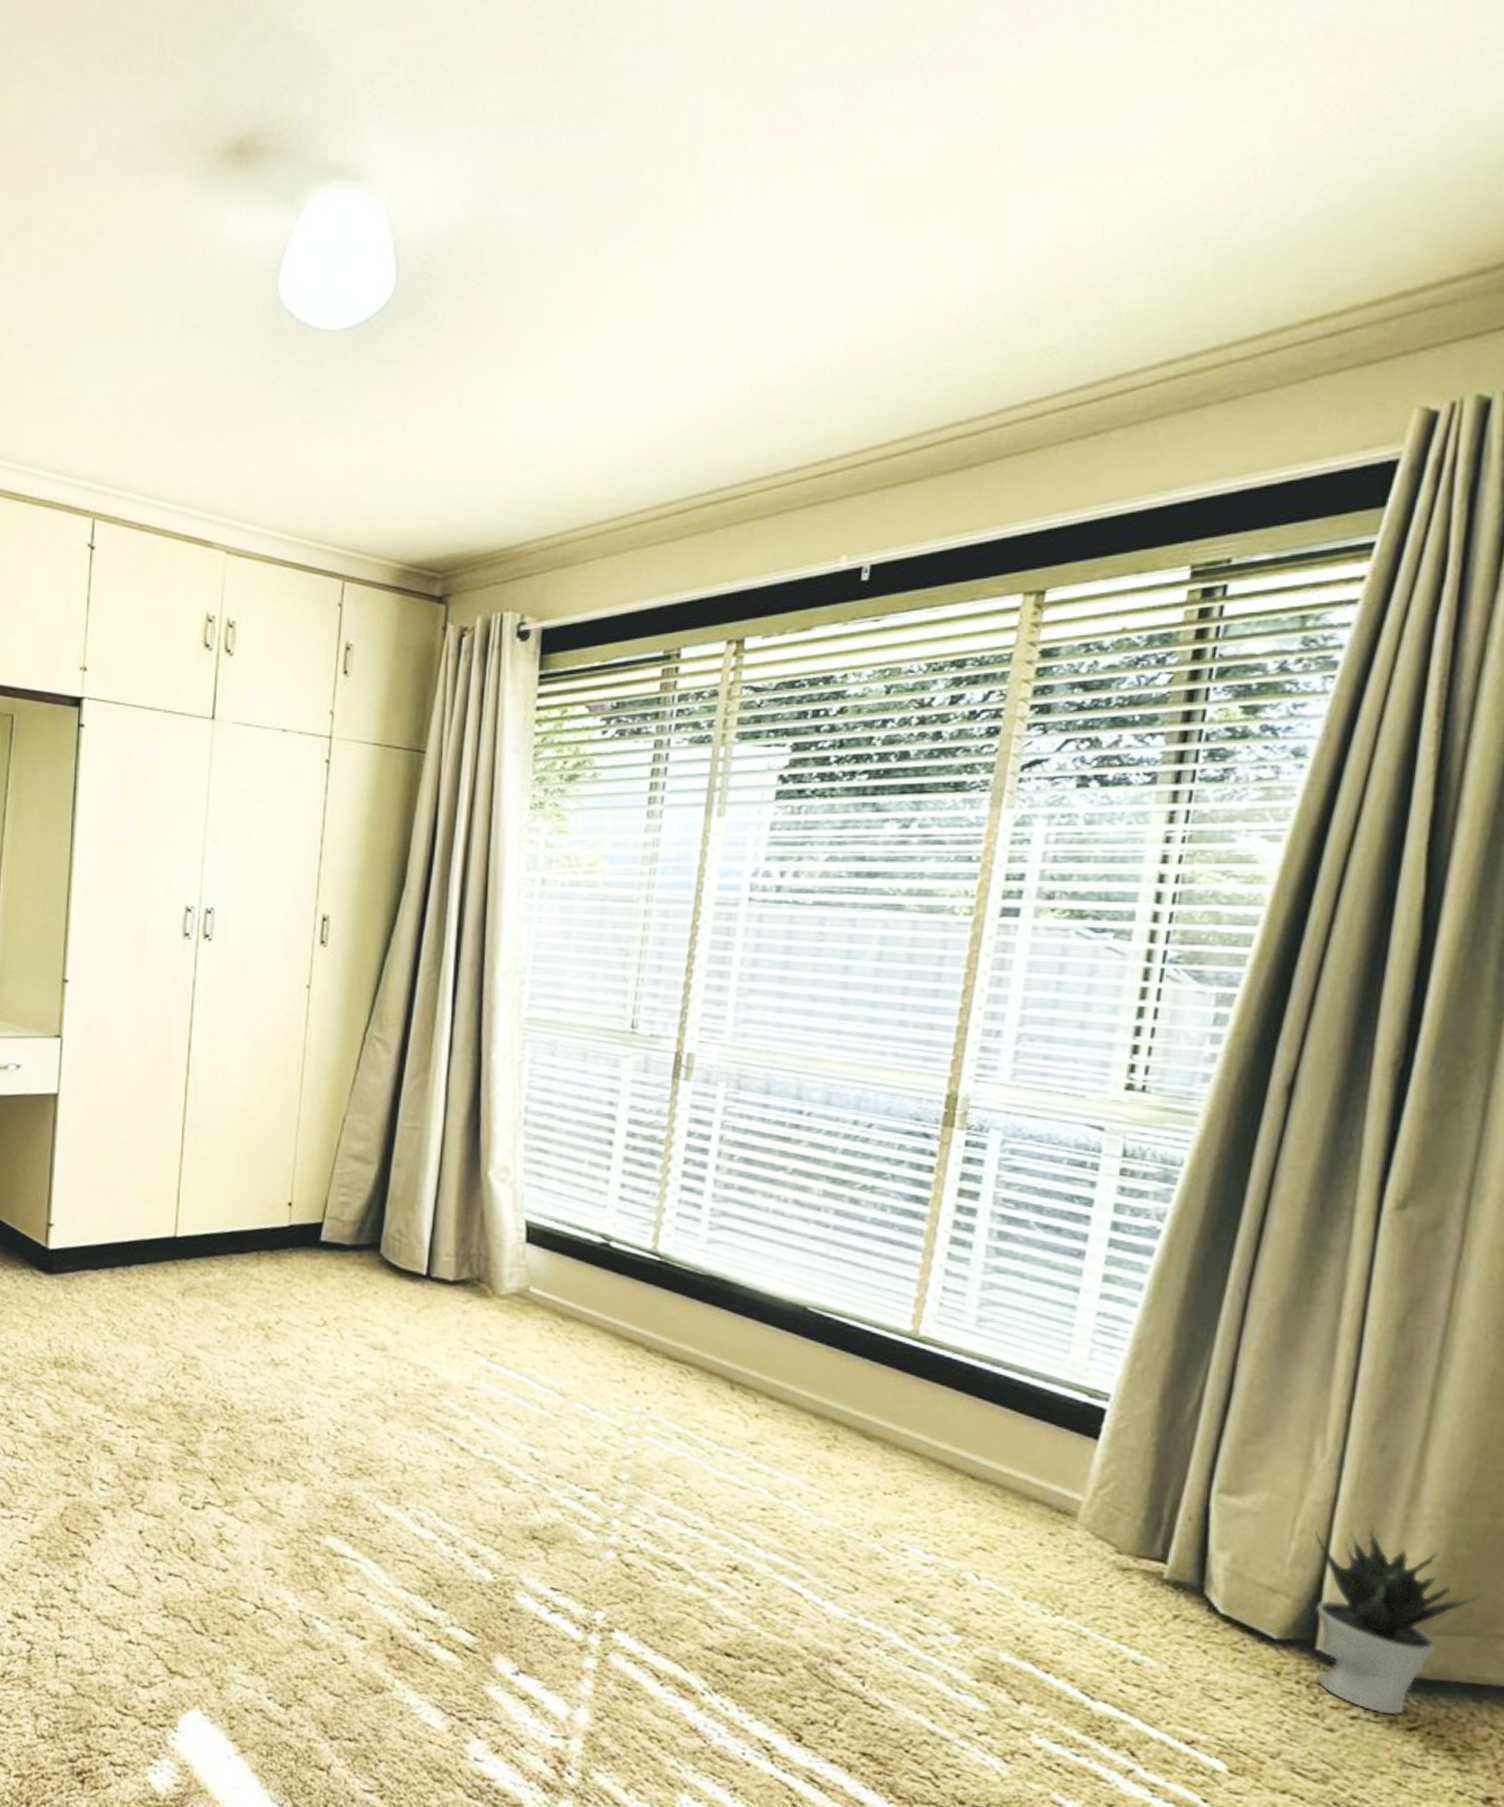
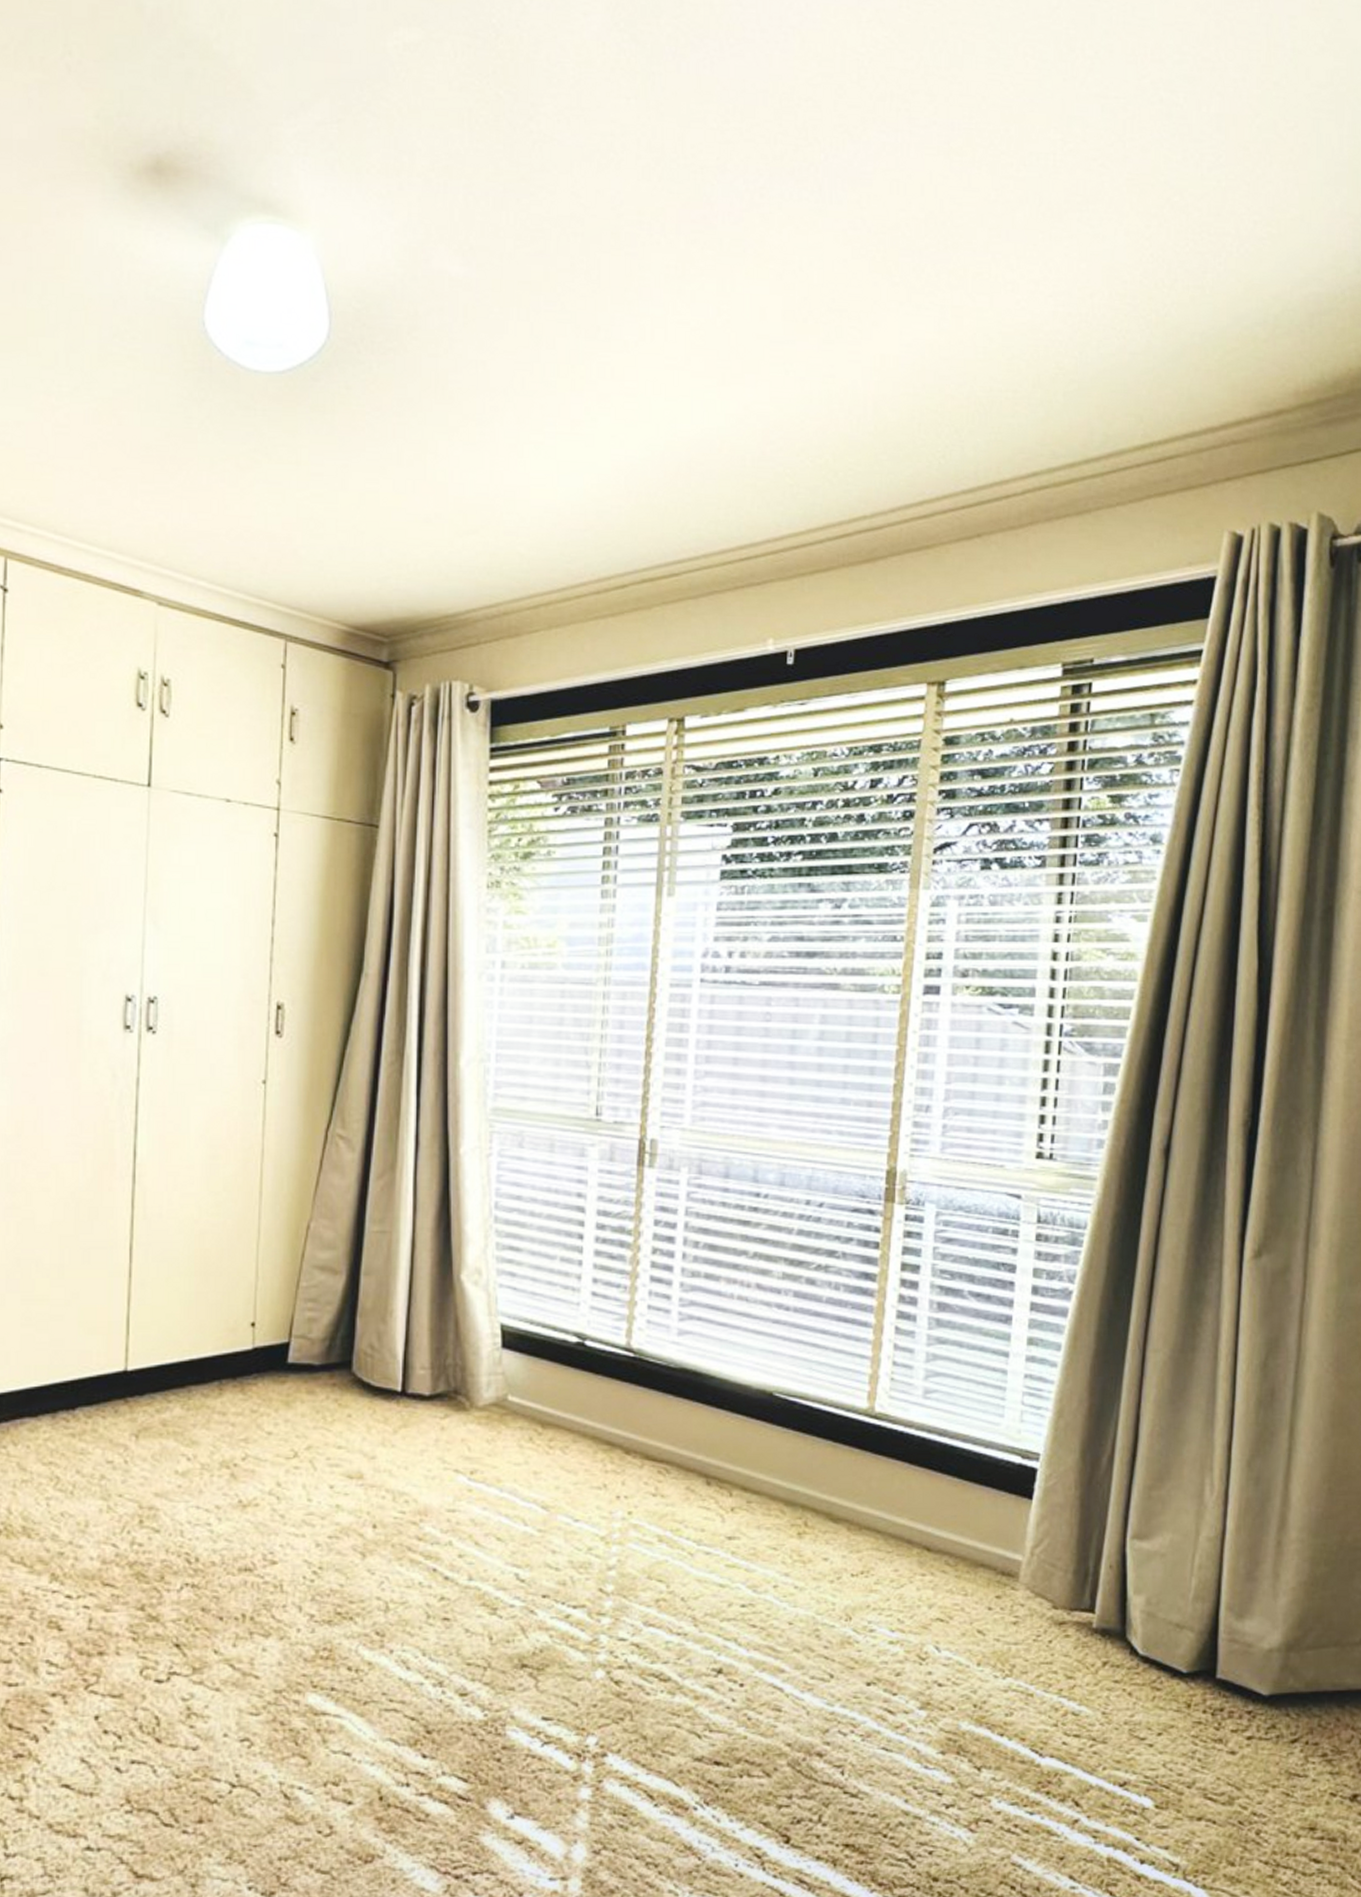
potted plant: present [1315,1524,1481,1716] -> none [1210,1553,1337,1731]

